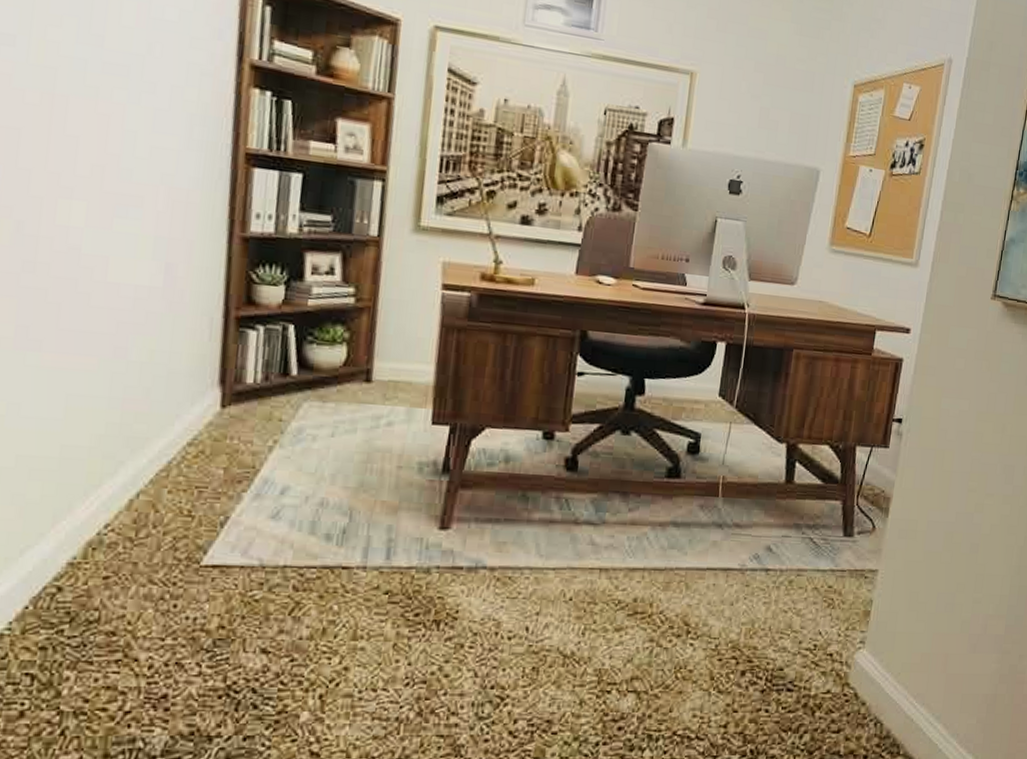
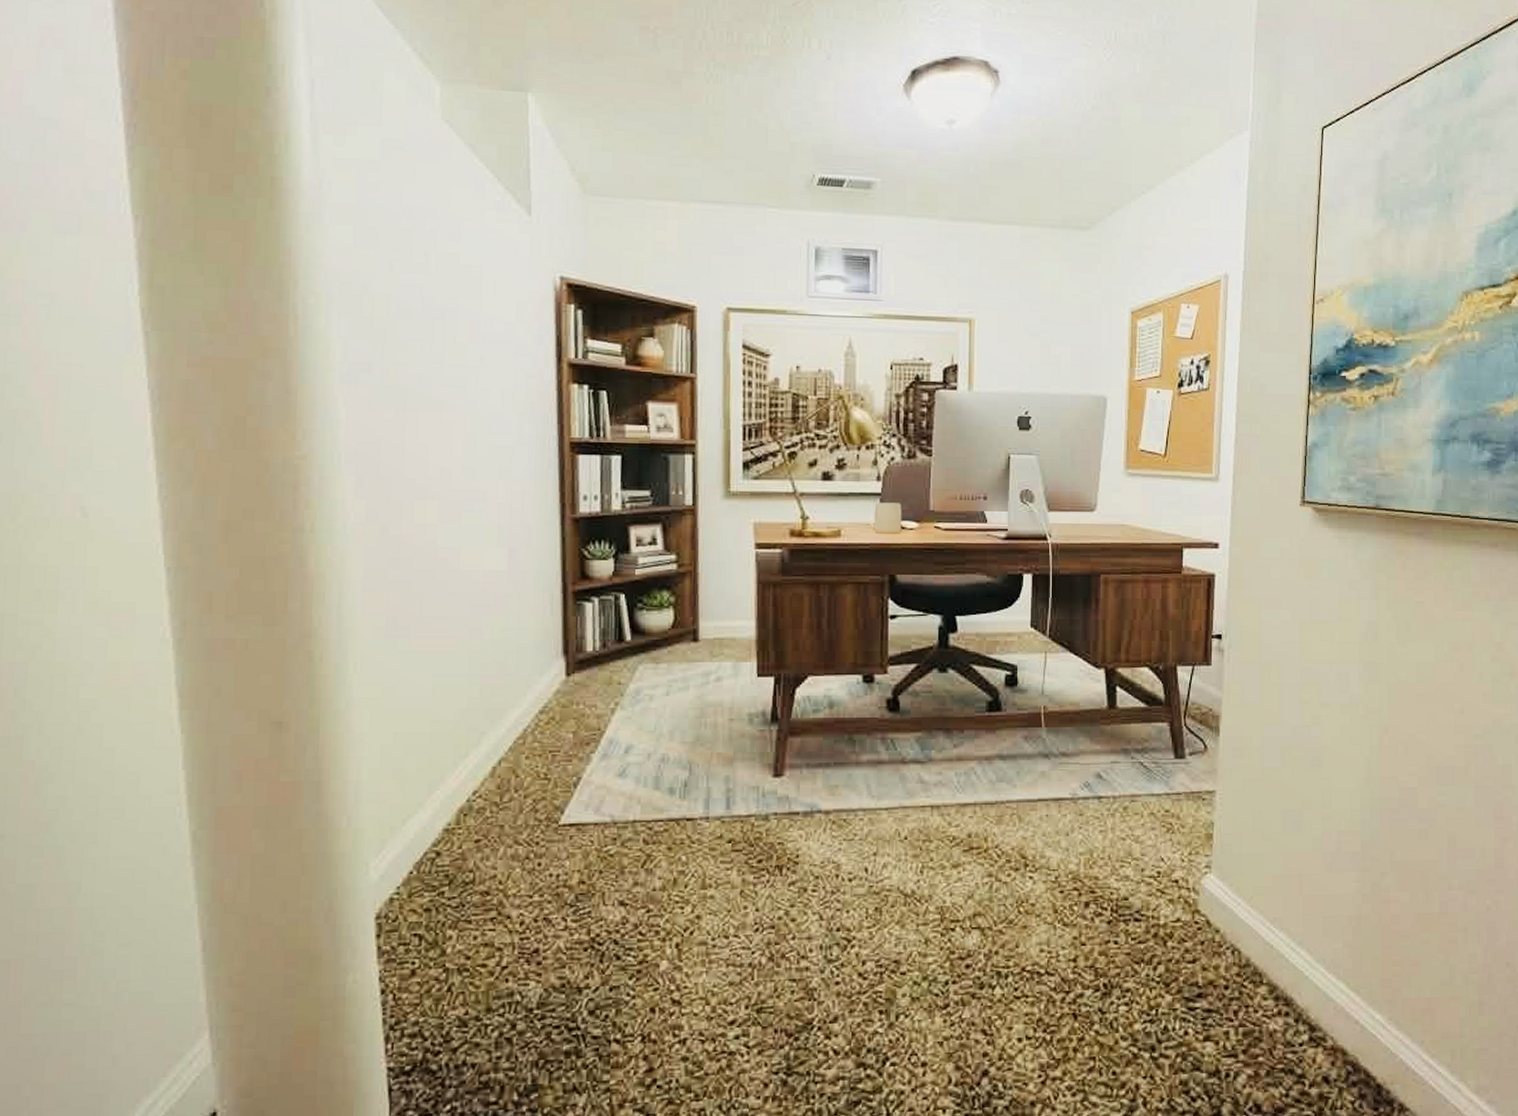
mug: none [569,253,601,290] -> present [874,502,902,535]

